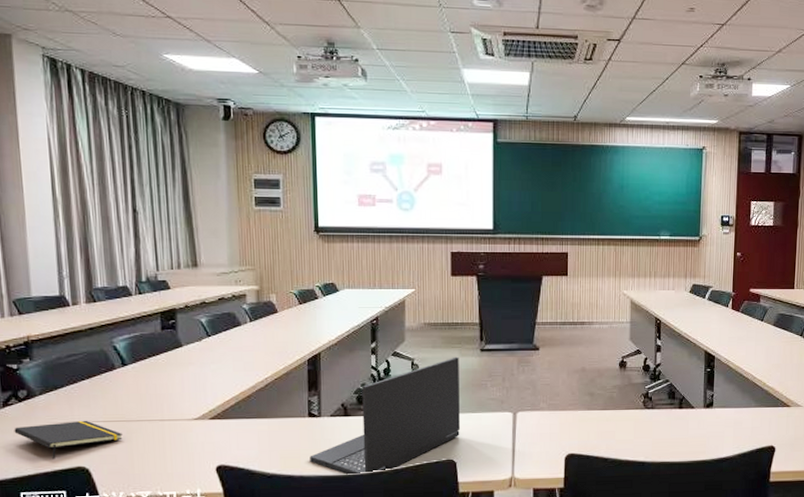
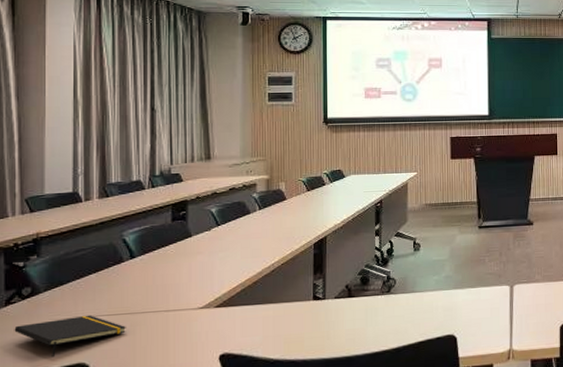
laptop: present [310,356,460,476] -> none [313,234,460,357]

